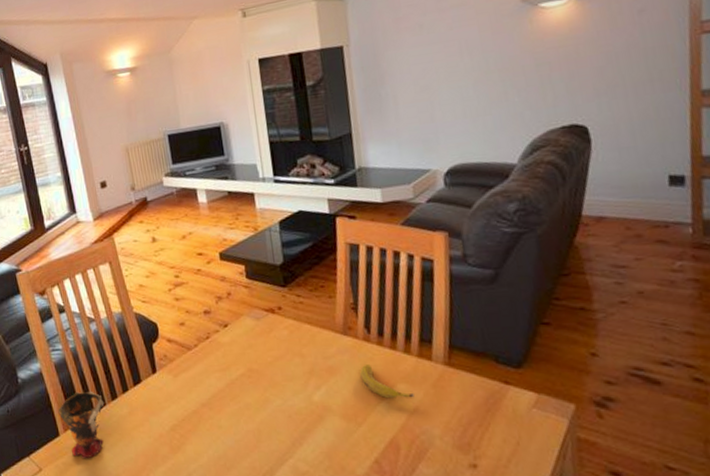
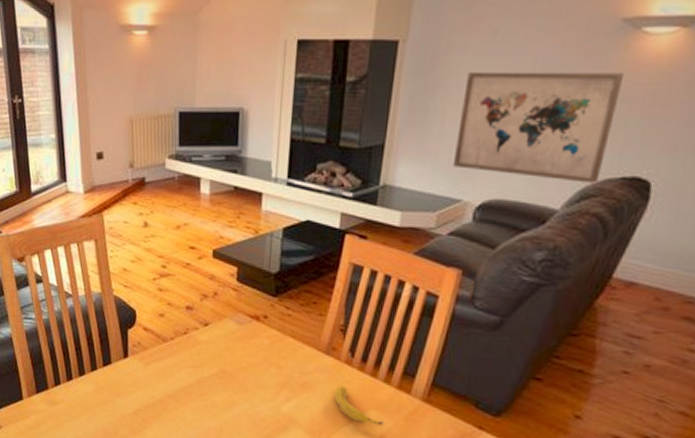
cup: present [58,391,105,459] -> none [24,361,71,425]
wall art: none [407,41,543,142] -> present [452,71,625,183]

